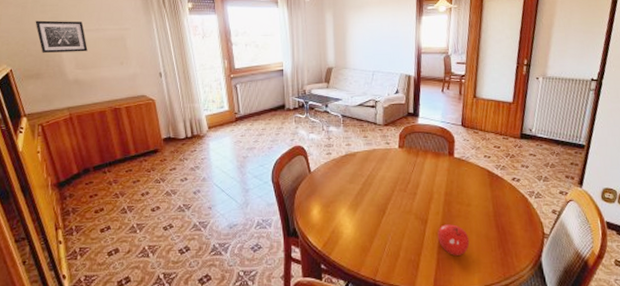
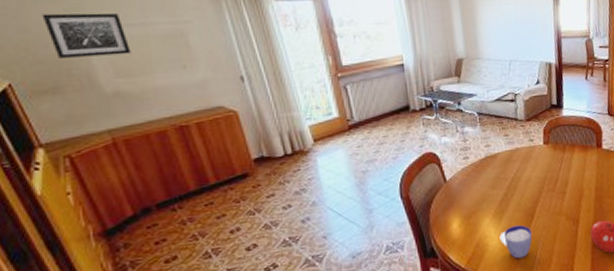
cup: none [353,219,383,249] -> present [499,225,533,259]

